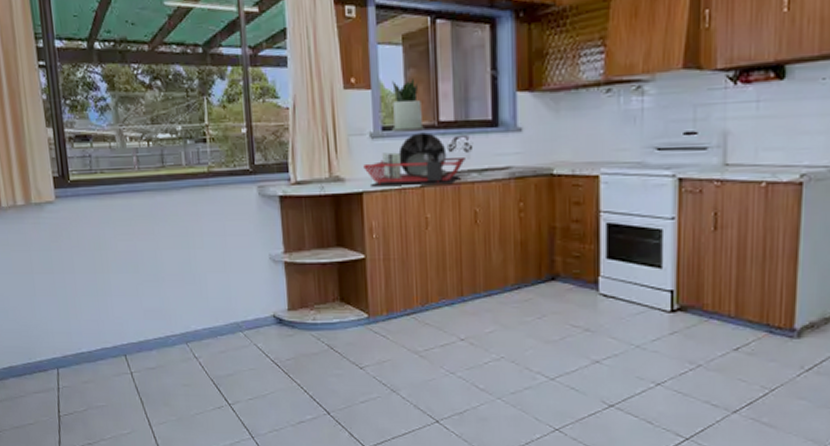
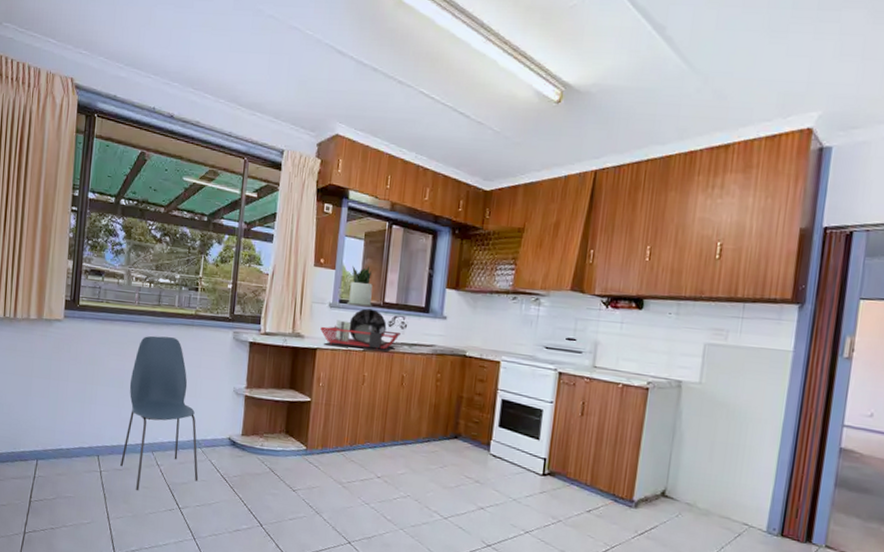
dining chair: none [145,204,246,389] -> present [120,335,199,490]

